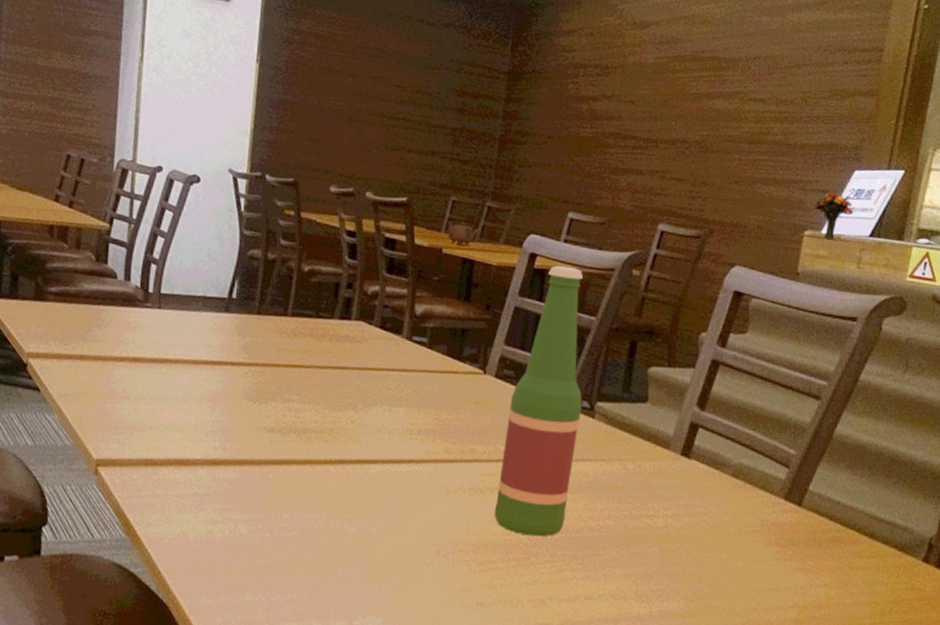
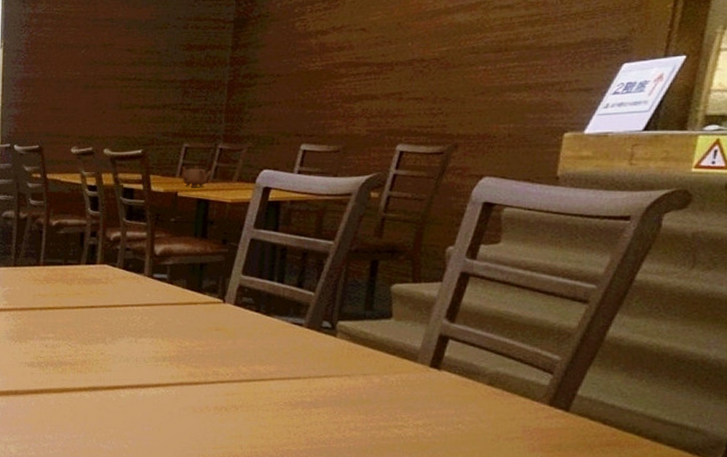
beer bottle: present [494,265,583,537] -> none [239,195,324,449]
flower arrangement: present [775,193,865,245] -> none [529,90,638,140]

